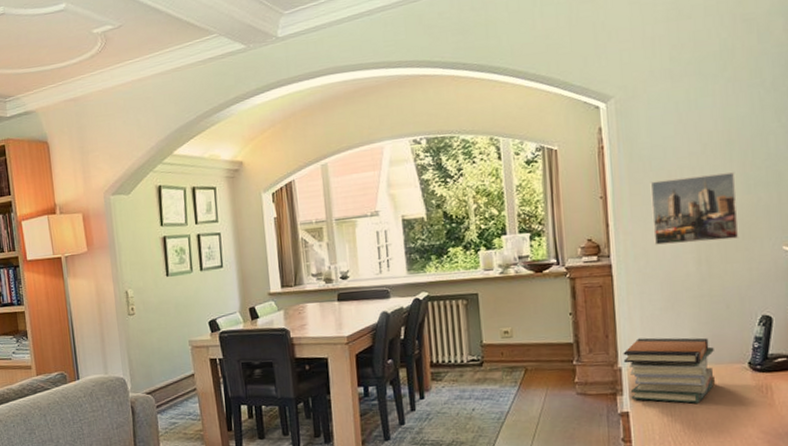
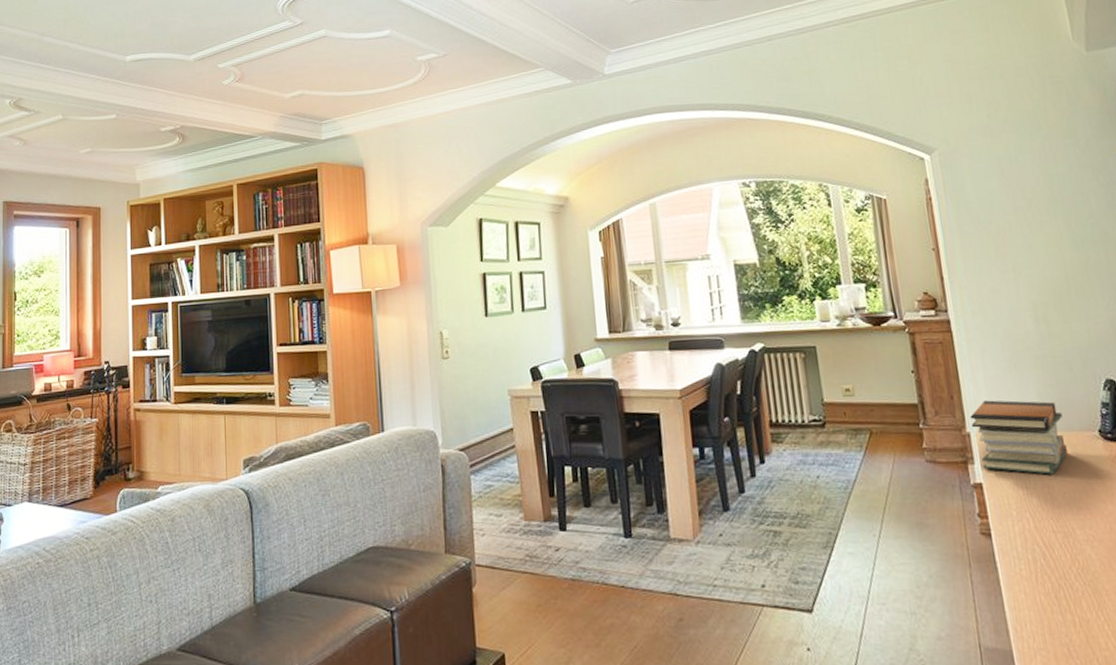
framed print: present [650,171,739,246] -> none [980,228,1074,302]

